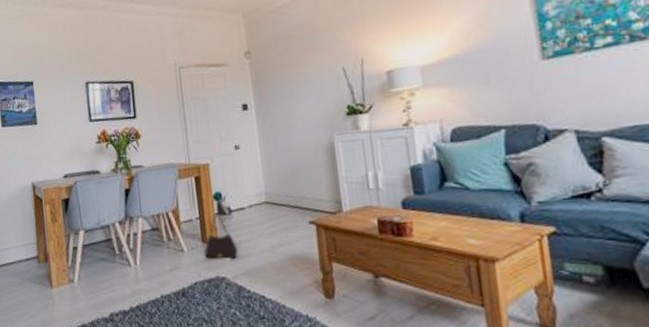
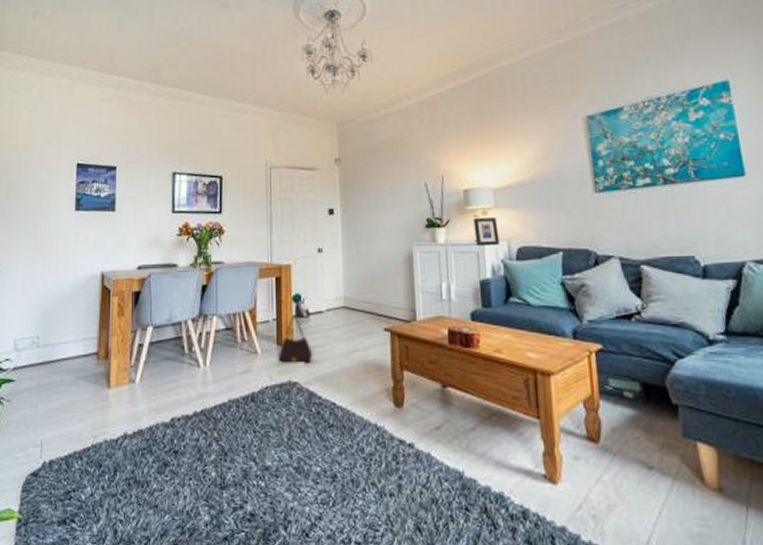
picture frame: none [399,98,431,131] -> present [473,218,500,247]

